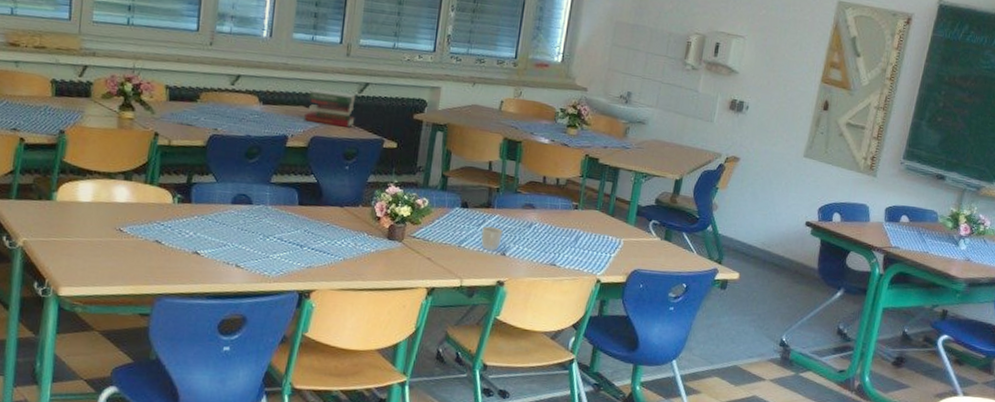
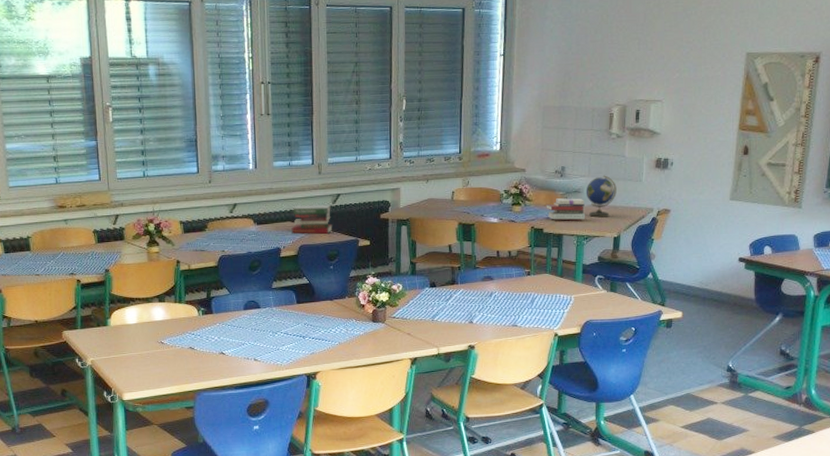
mug: present [481,226,503,252] -> none [450,300,468,321]
books: none [604,127,648,156] -> present [546,198,586,221]
globe: none [650,108,685,156] -> present [586,175,617,218]

